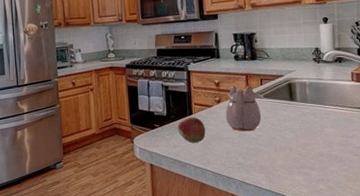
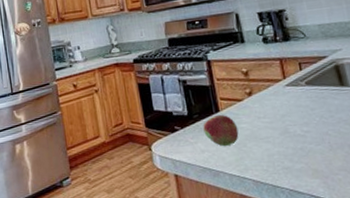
teapot: present [225,85,262,132] -> none [260,71,307,128]

